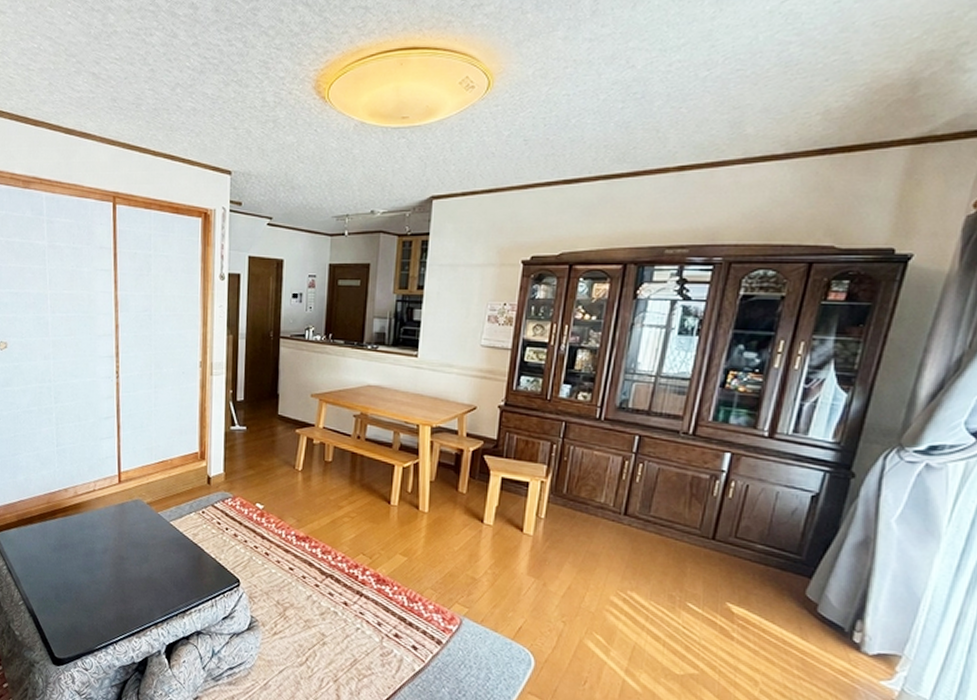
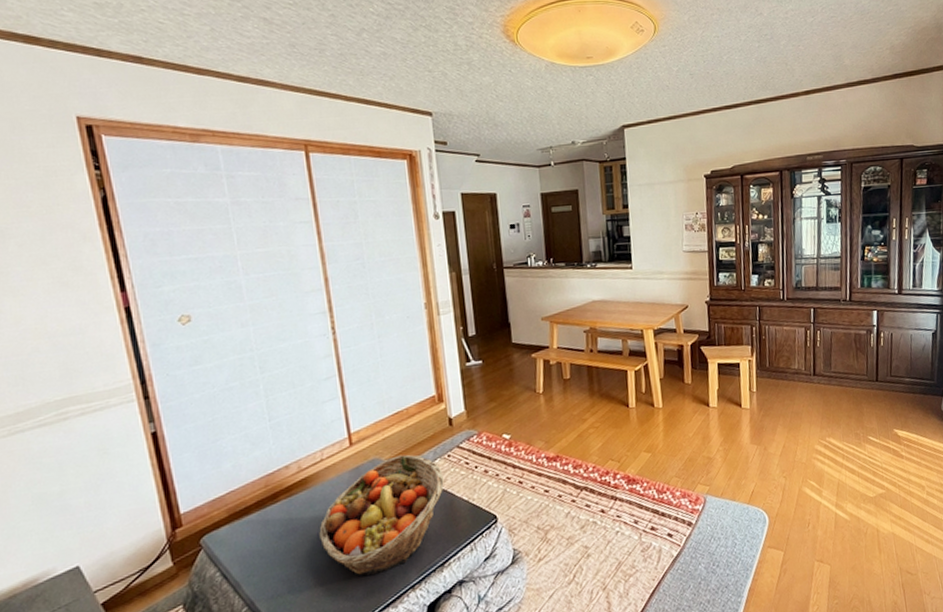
fruit basket: none [85,501,196,603] -> present [319,454,444,576]

